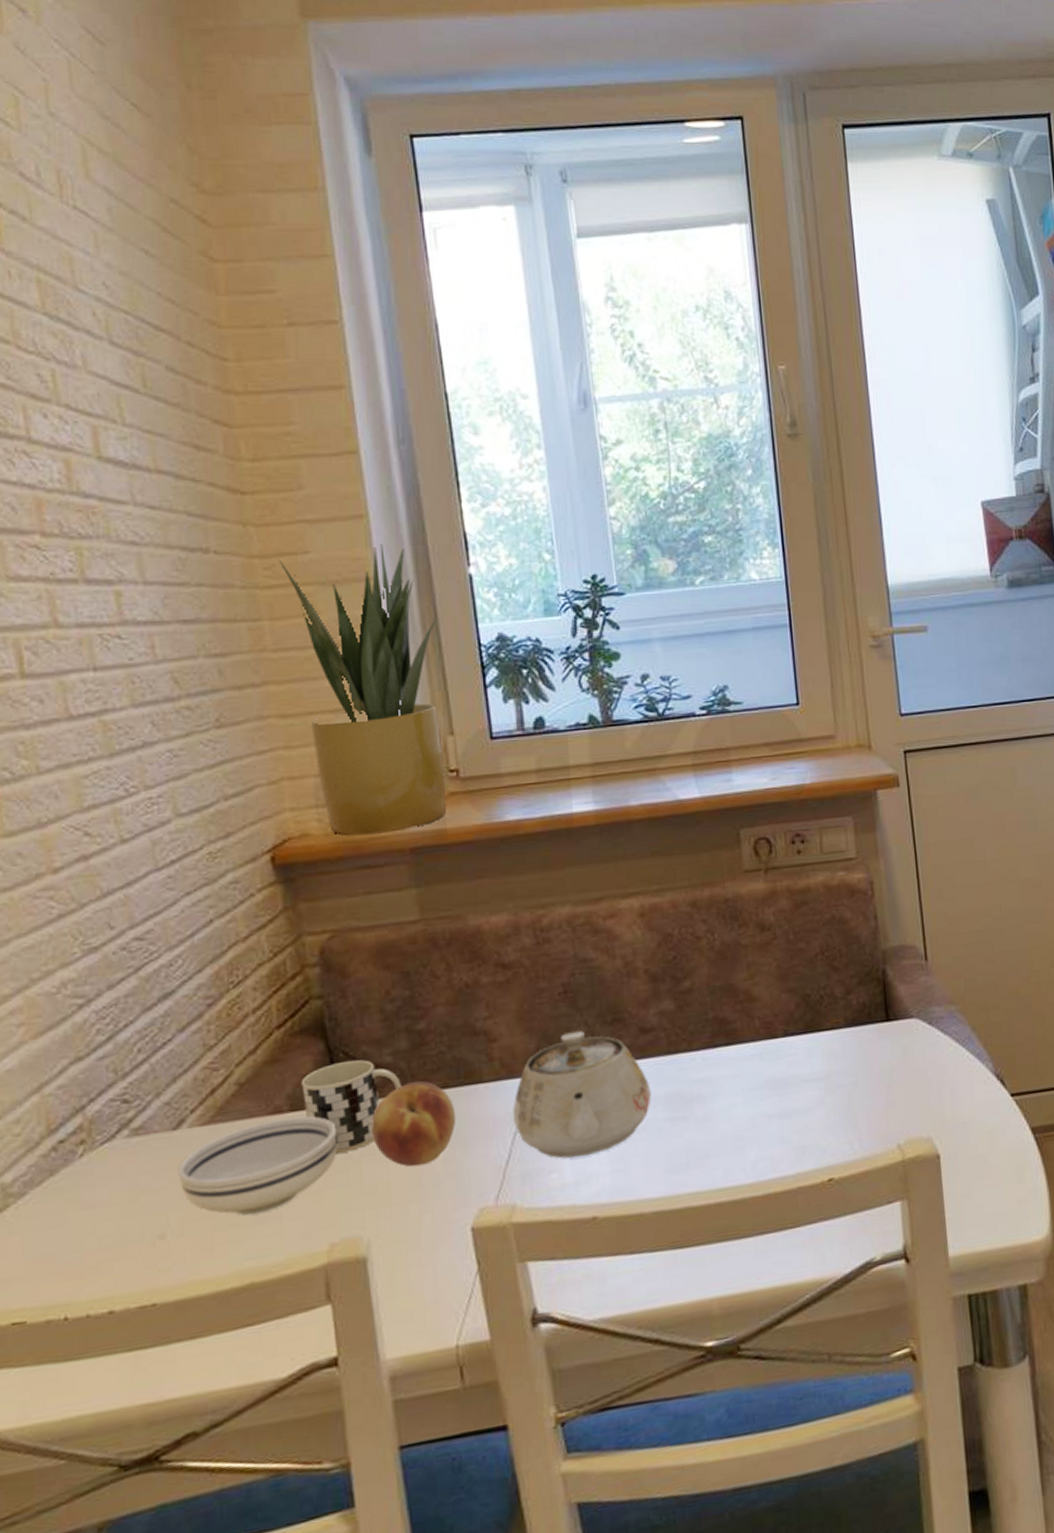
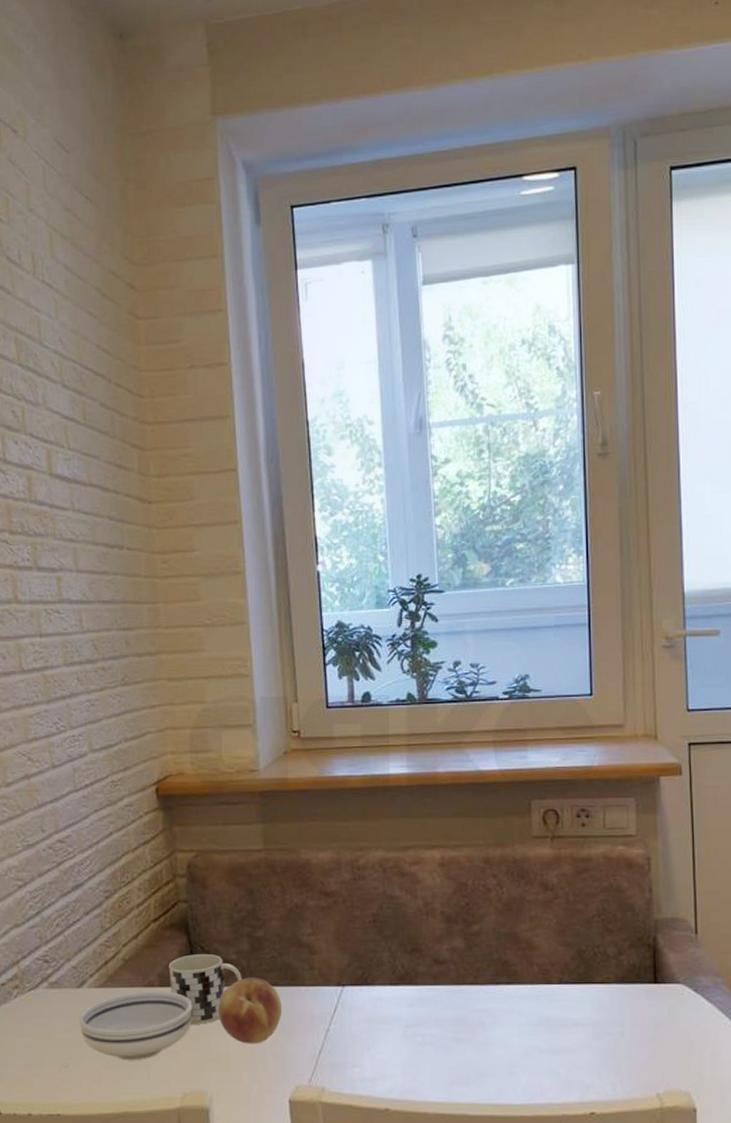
planter: present [278,544,447,837] -> none [173,545,290,778]
teapot: present [513,1029,652,1159] -> none [327,954,440,1057]

